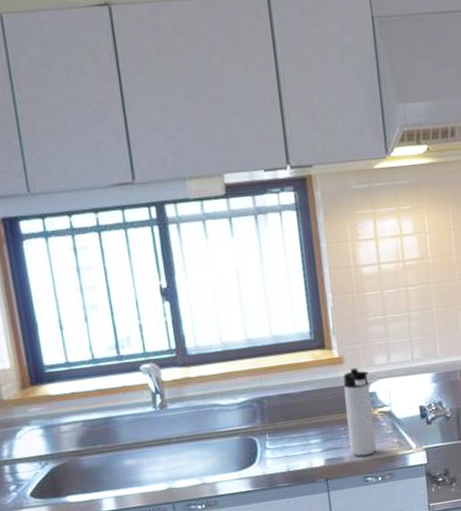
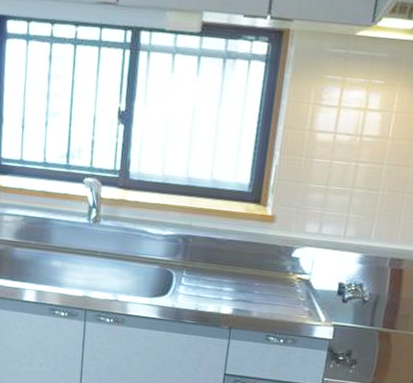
thermos bottle: present [343,367,377,457] -> none [260,229,297,316]

